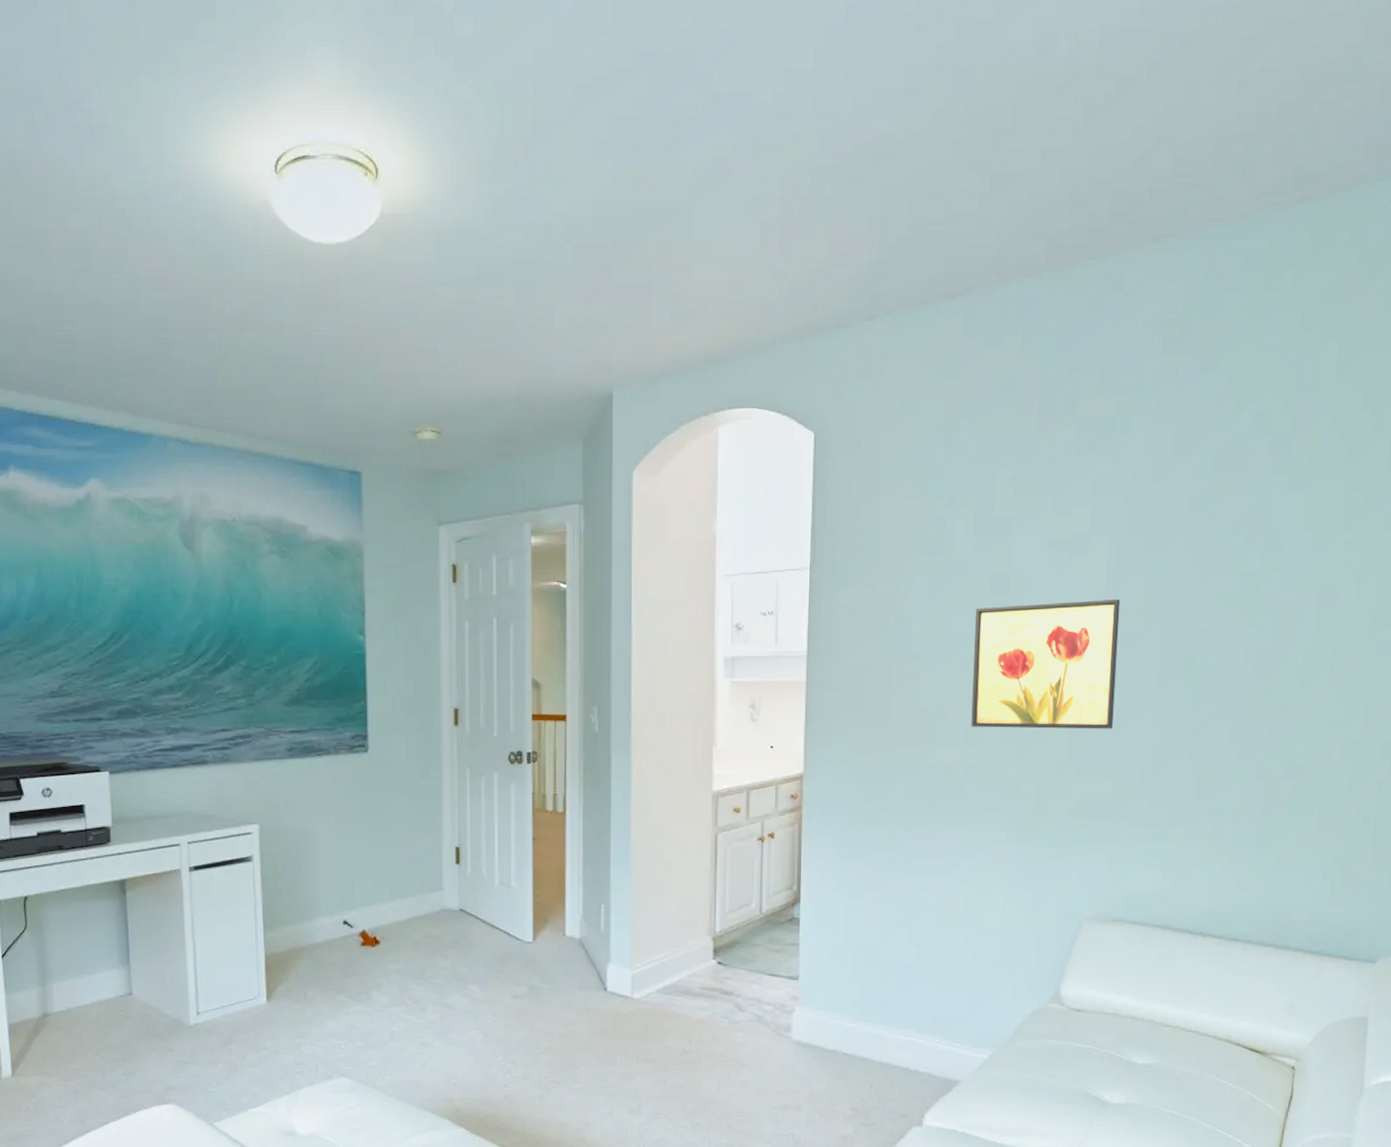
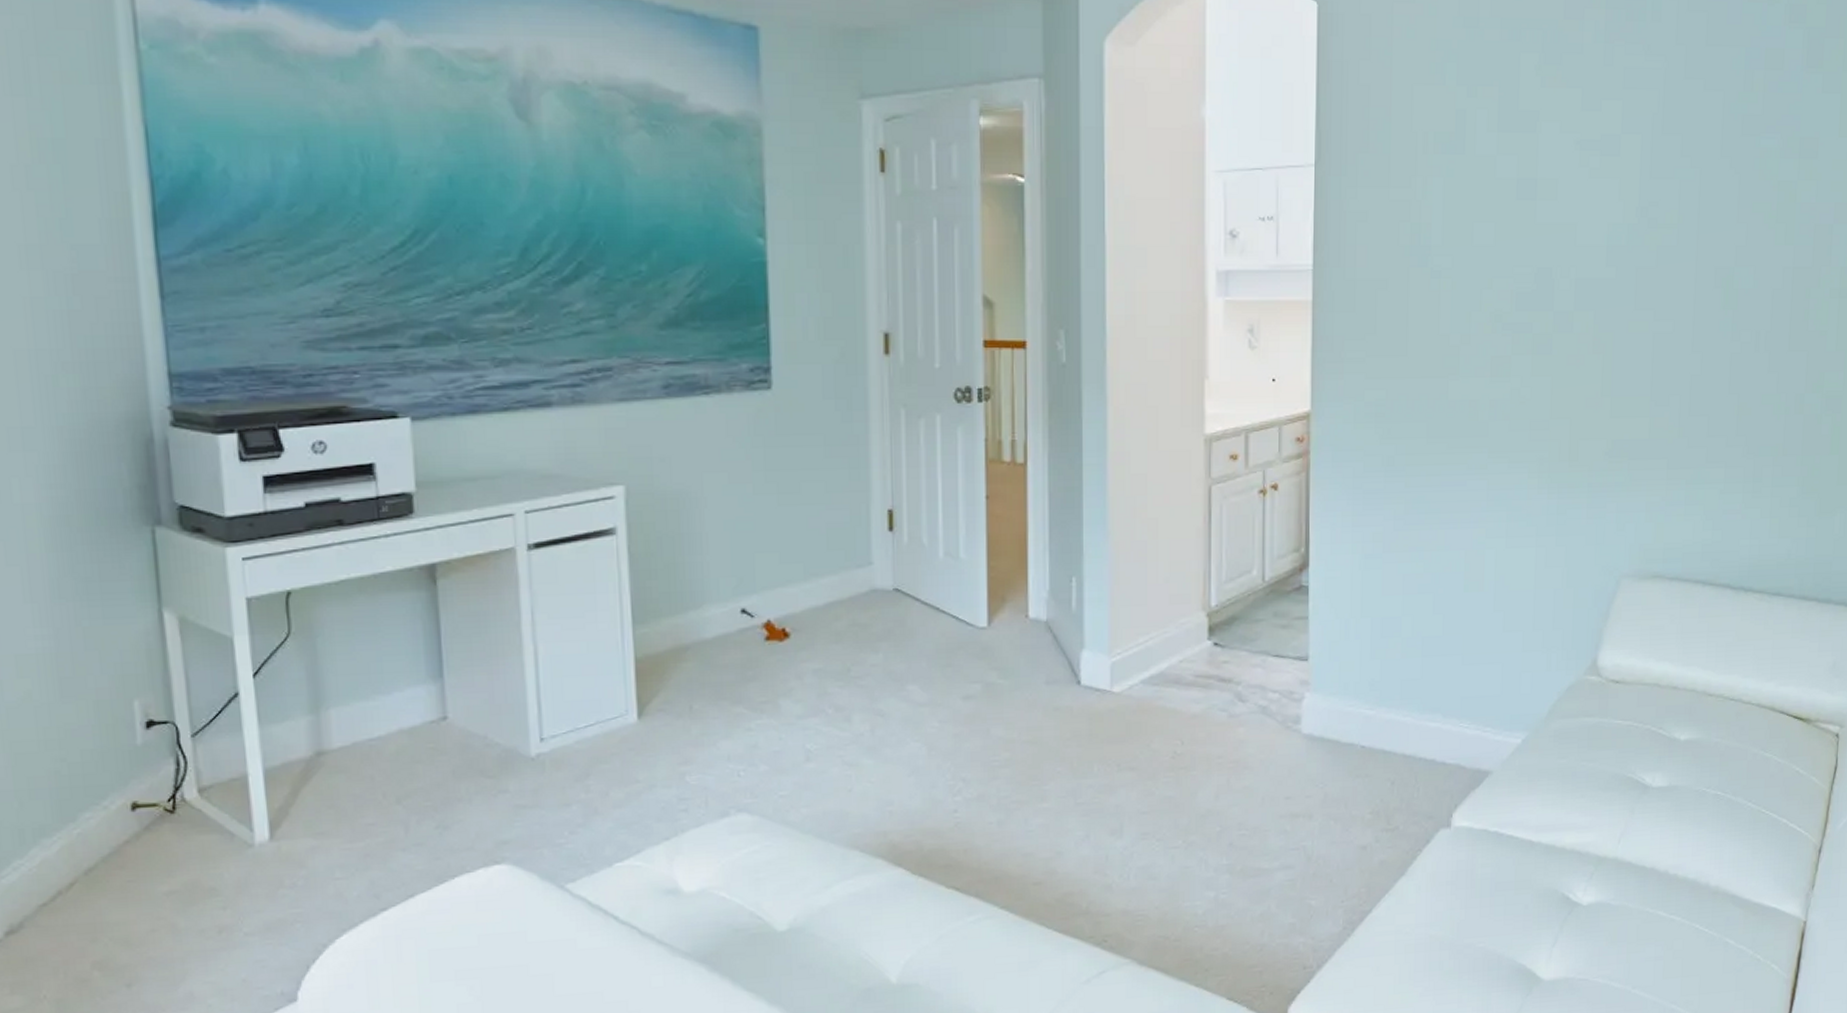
wall art: present [971,598,1121,729] -> none [1497,208,1655,358]

